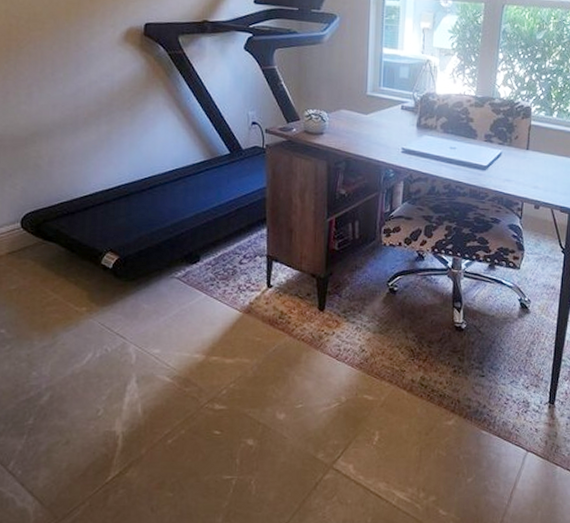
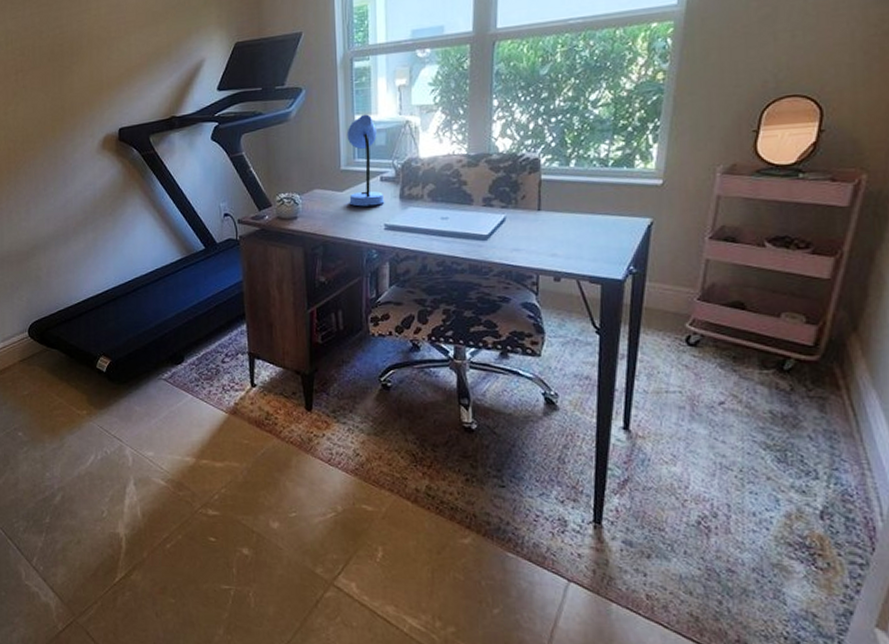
desk lamp: none [372,48,404,131] -> present [346,114,385,207]

